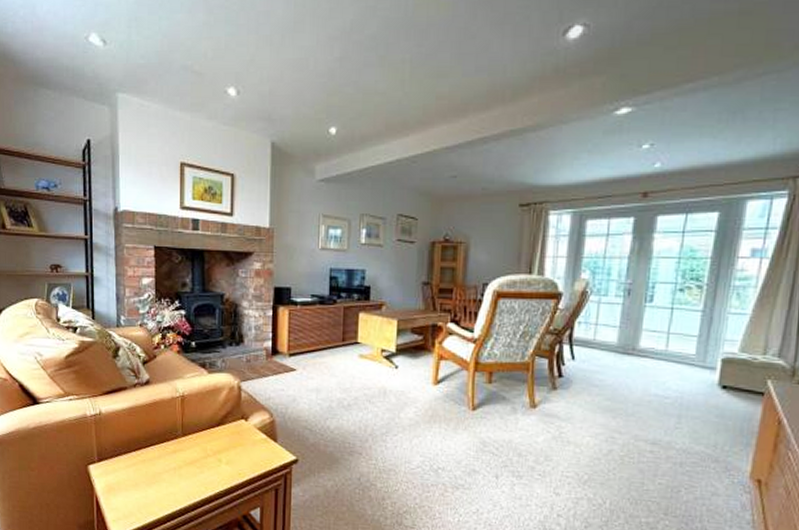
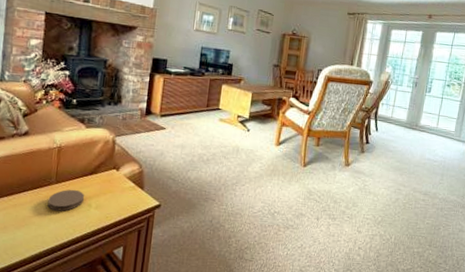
coaster: none [176,442,214,467] -> present [47,189,85,211]

